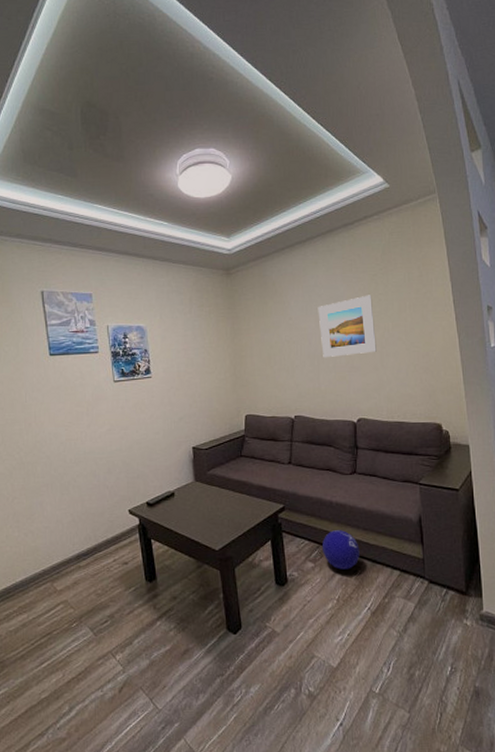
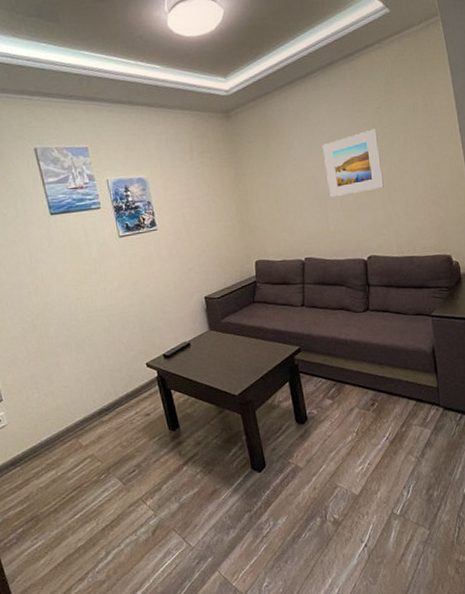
ball: present [323,530,360,570] -> none [339,366,376,404]

